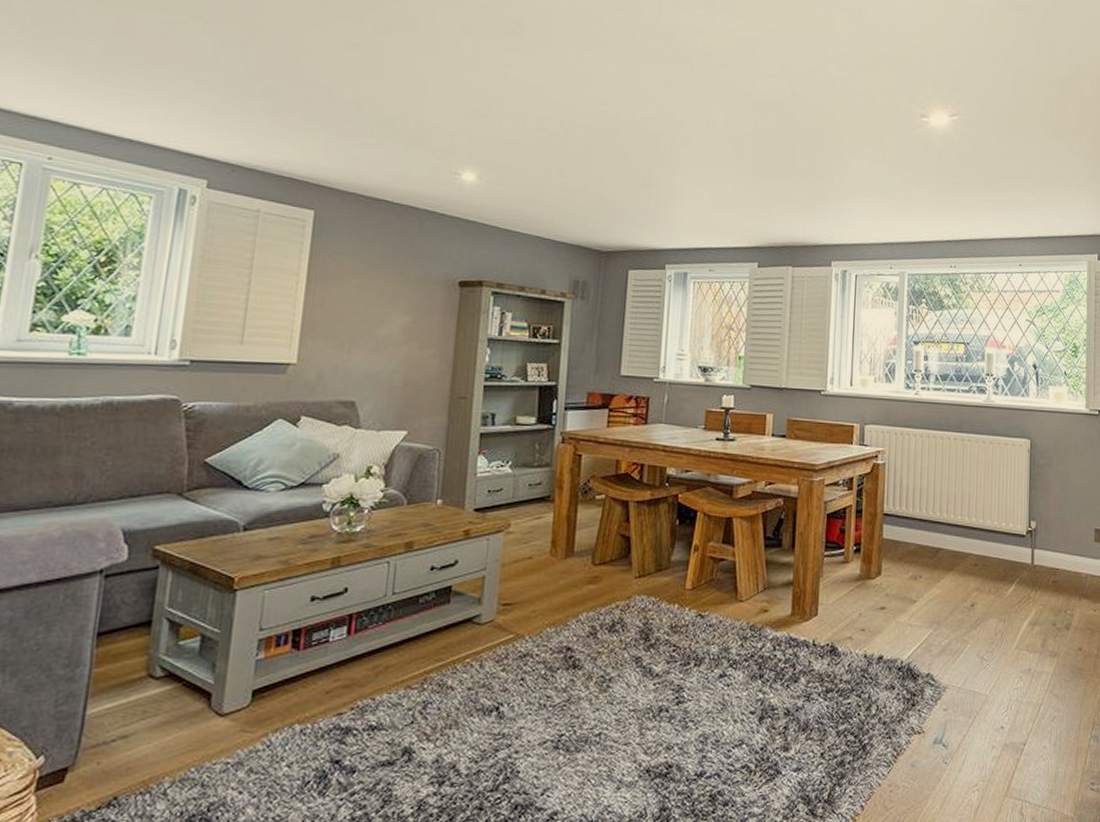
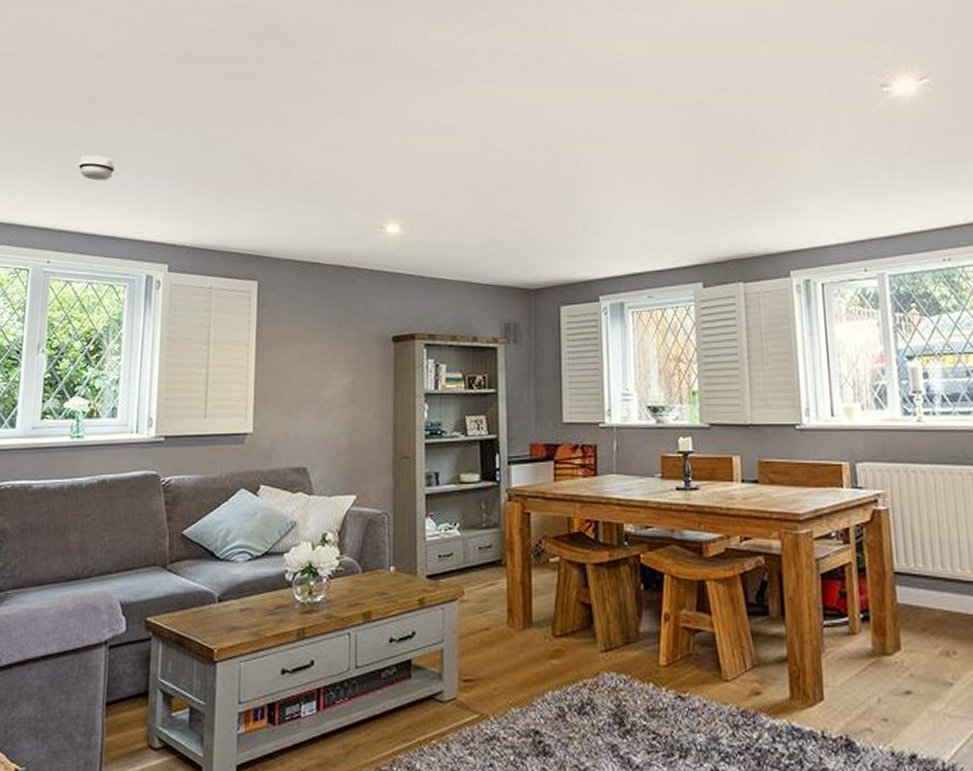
smoke detector: none [97,46,146,79] -> present [78,155,115,181]

